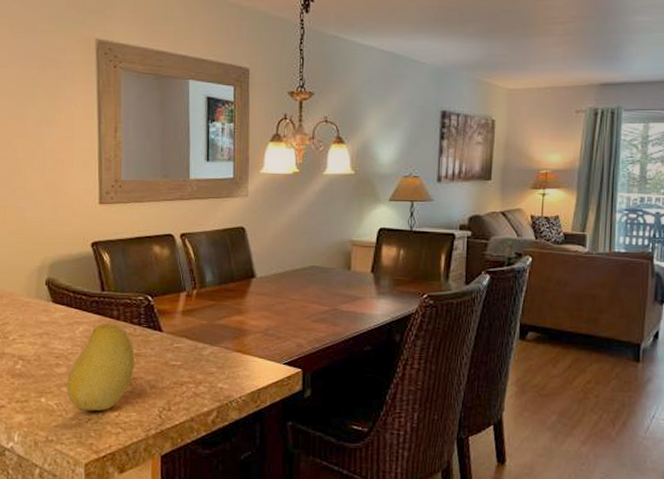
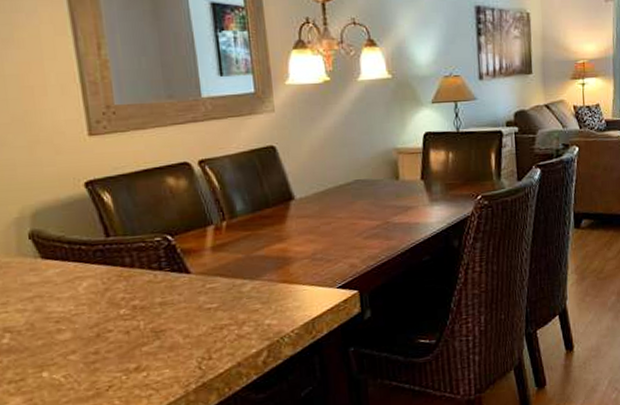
fruit: present [67,323,135,411] -> none [74,272,161,378]

